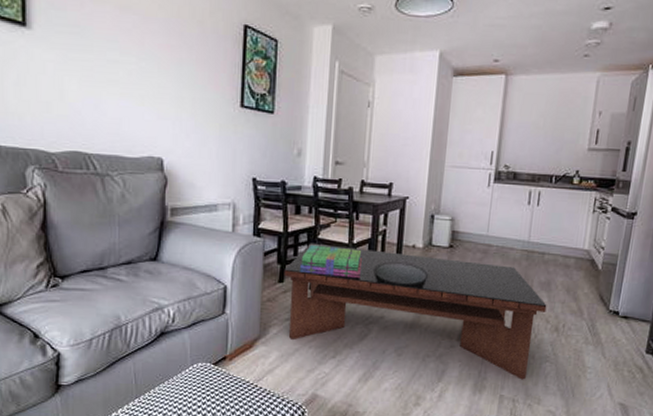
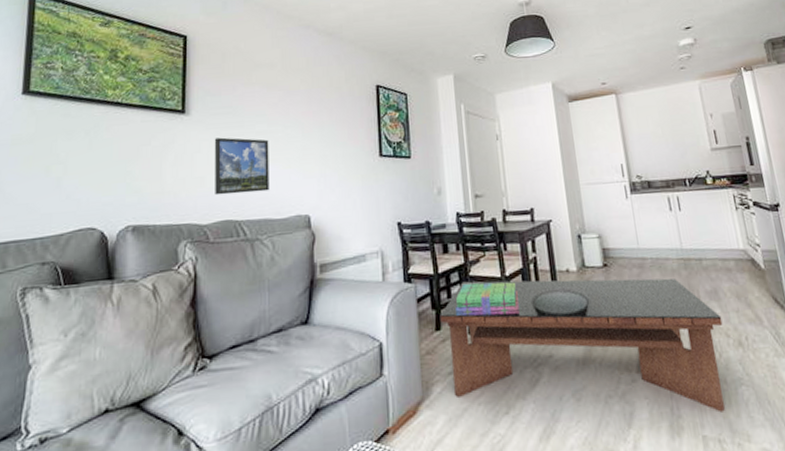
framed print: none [60,60,121,127] -> present [214,137,270,196]

